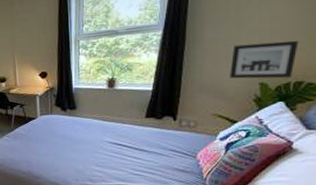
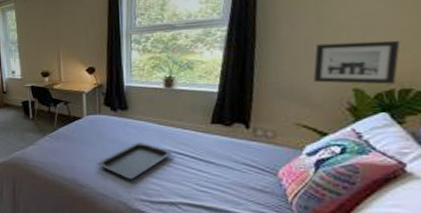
serving tray: none [50,136,114,169] -> present [97,141,174,179]

